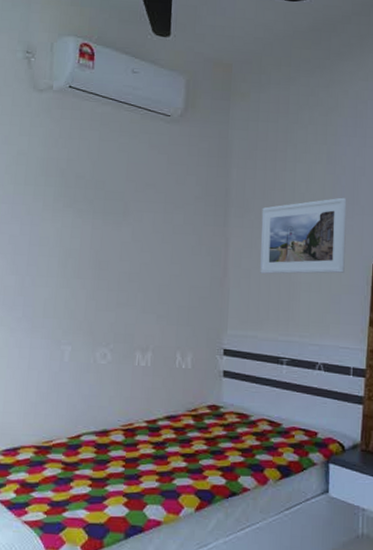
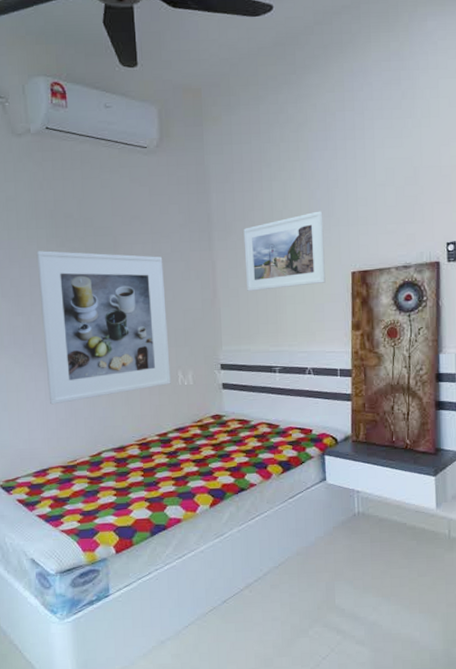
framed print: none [31,209,174,376] -> present [36,250,171,405]

